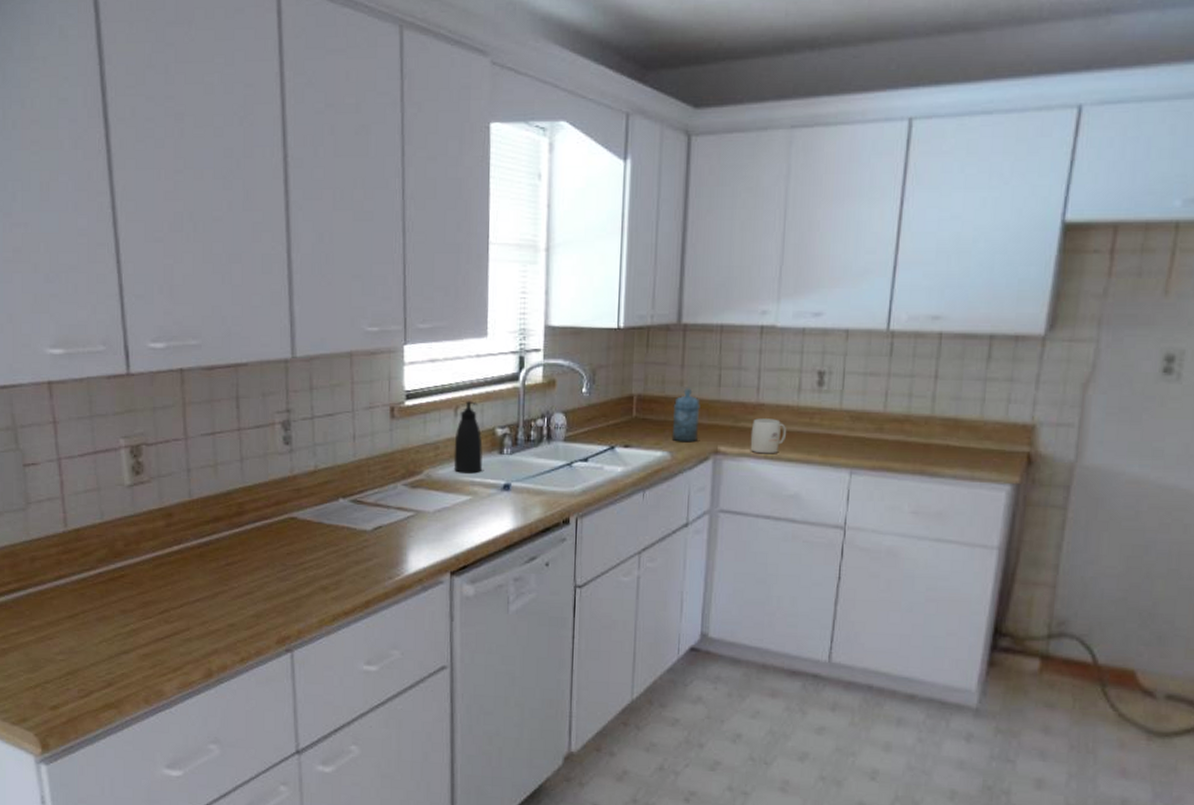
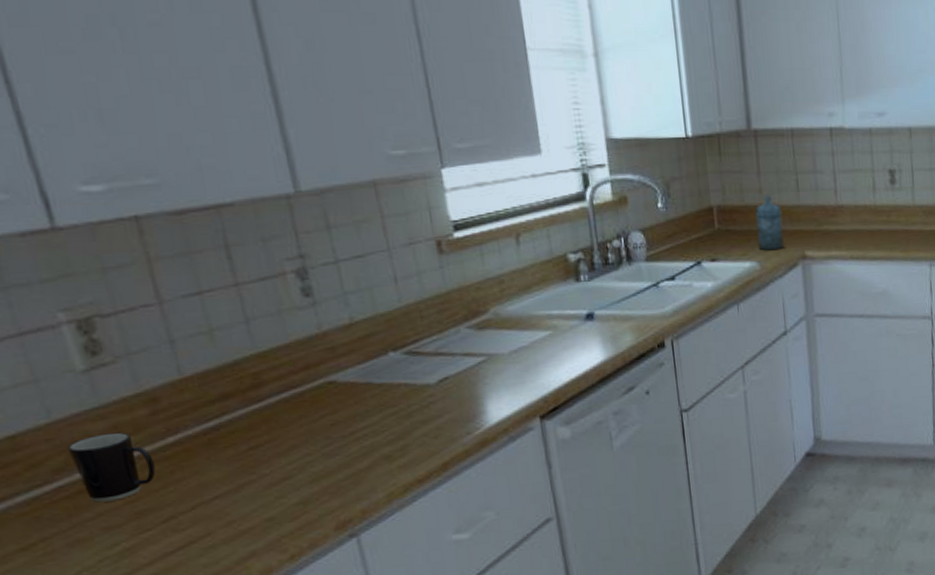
mug: none [109,536,162,590] -> present [66,432,156,503]
soap dispenser: present [453,401,483,473] -> none [521,226,559,307]
mug: present [750,418,787,454] -> none [834,219,869,255]

